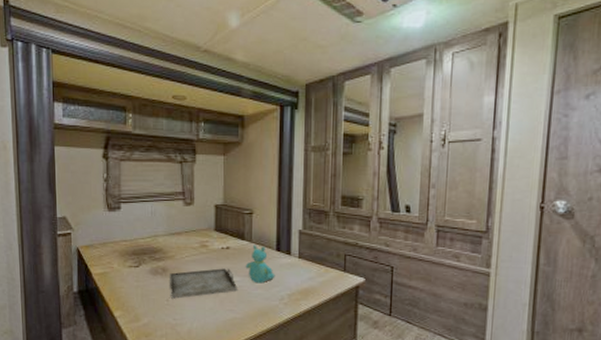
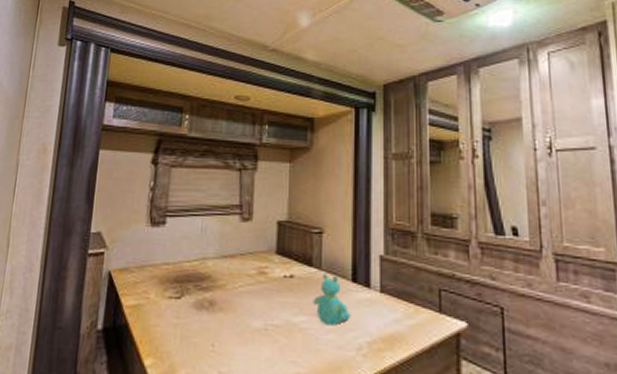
serving tray: present [170,268,237,299] -> none [216,303,302,344]

